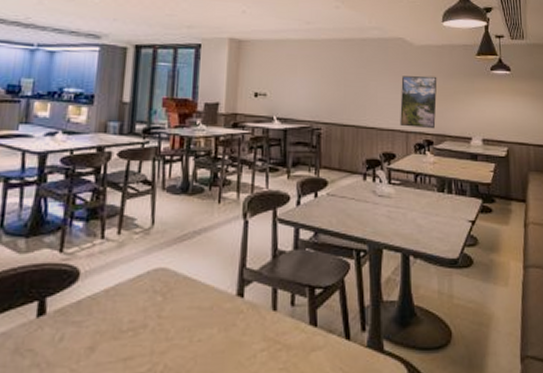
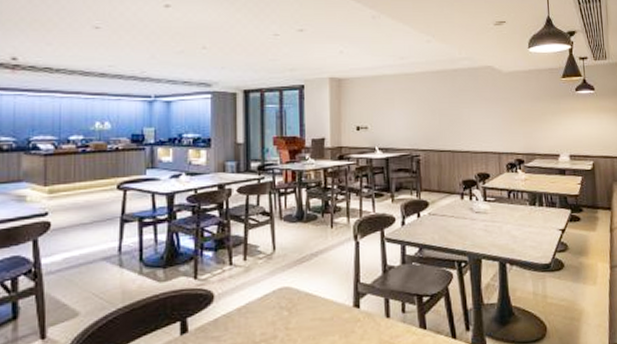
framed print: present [400,75,437,129] -> none [492,100,526,149]

